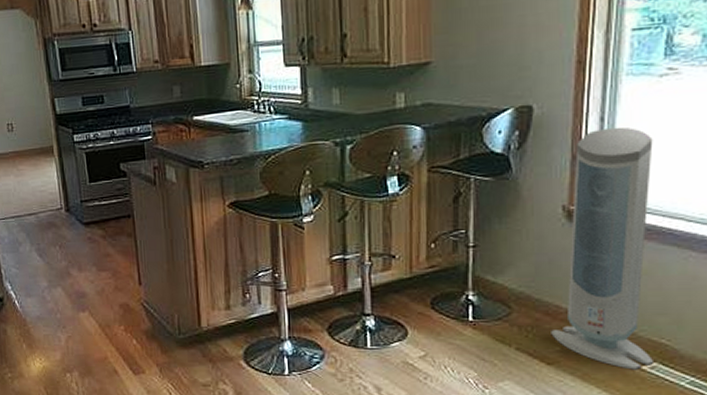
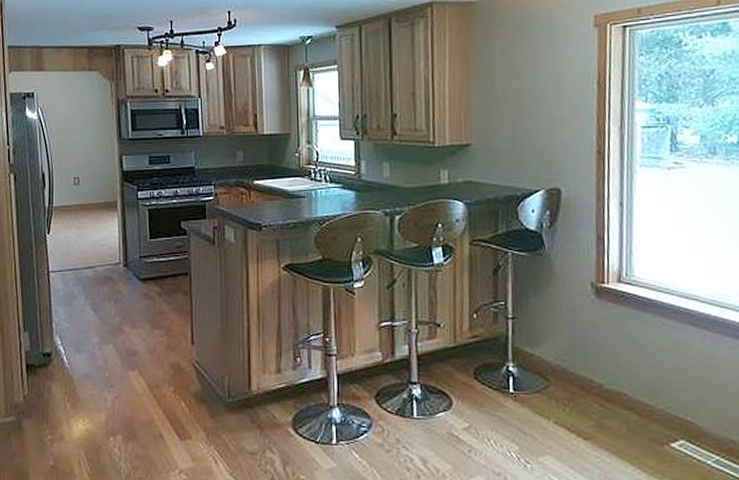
air purifier: present [551,127,653,370] -> none [586,212,681,447]

